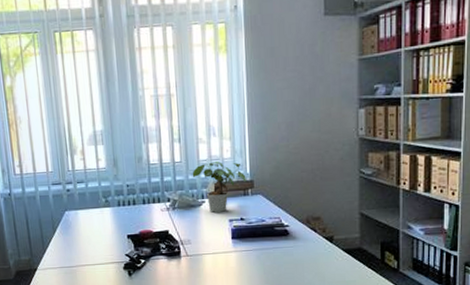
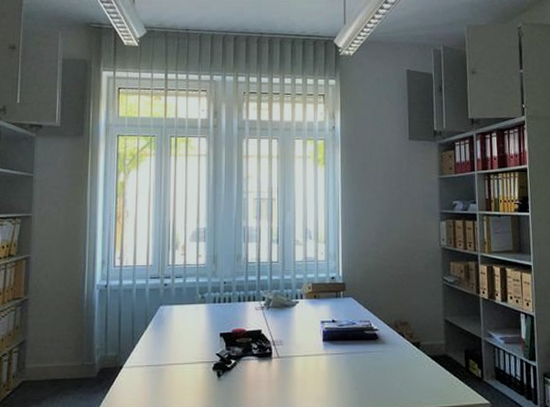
potted plant: present [192,160,246,213] -> none [288,262,339,313]

